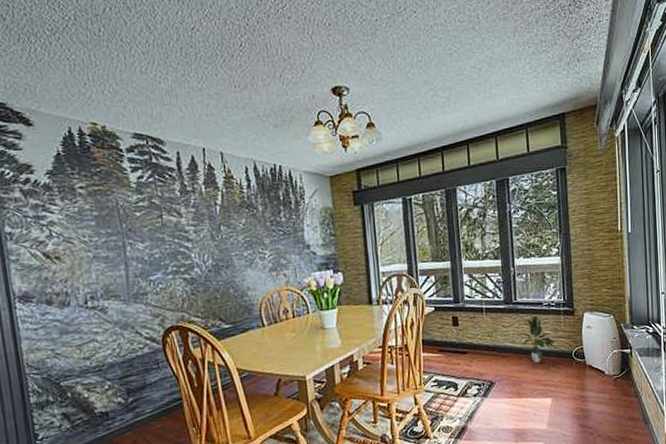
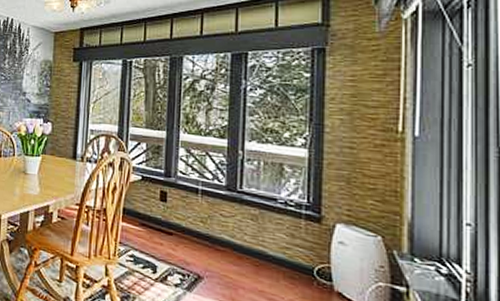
potted plant: present [518,315,555,364] -> none [240,212,289,270]

